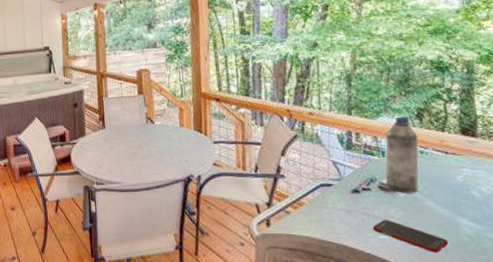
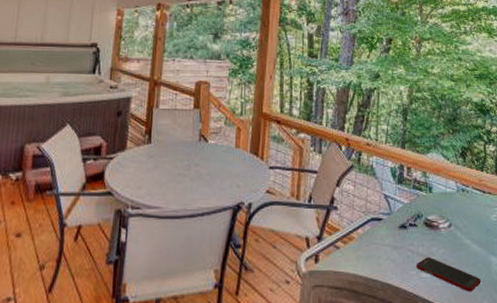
water bottle: present [385,115,419,193] -> none [430,152,461,230]

